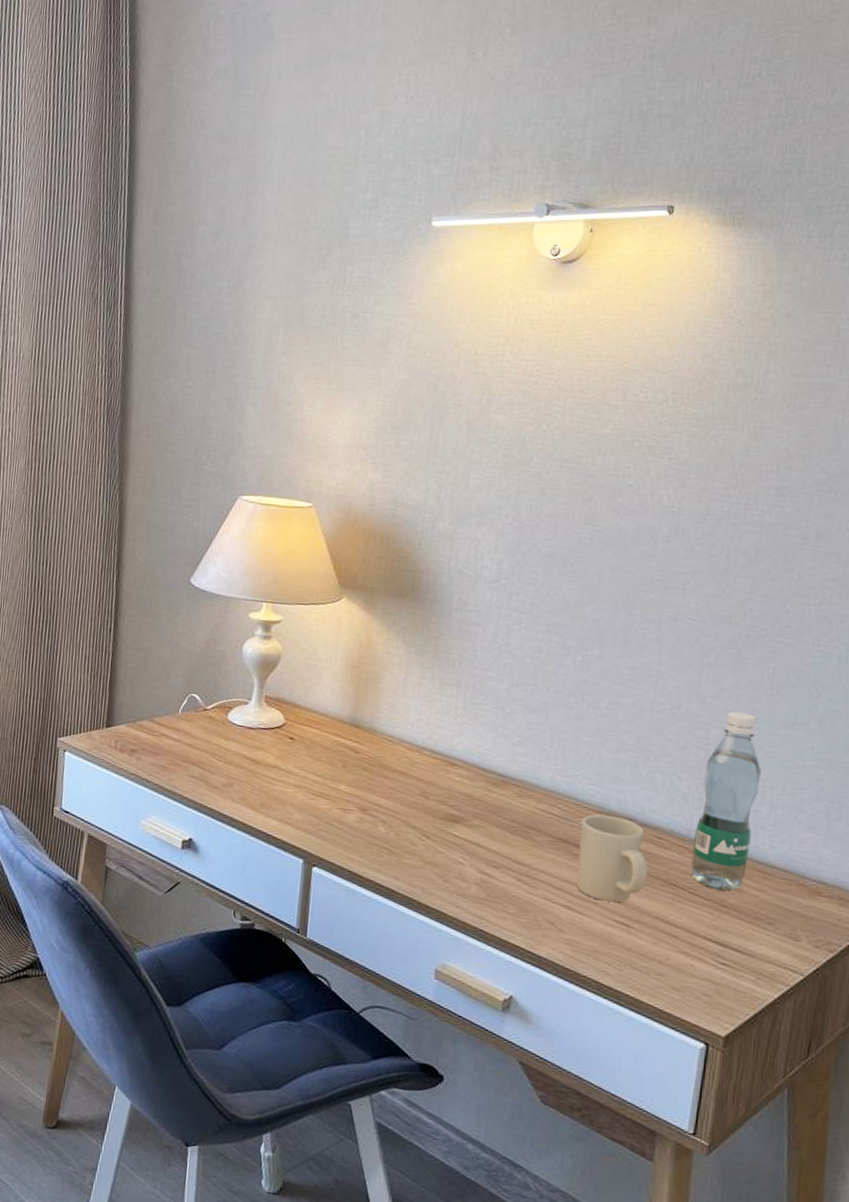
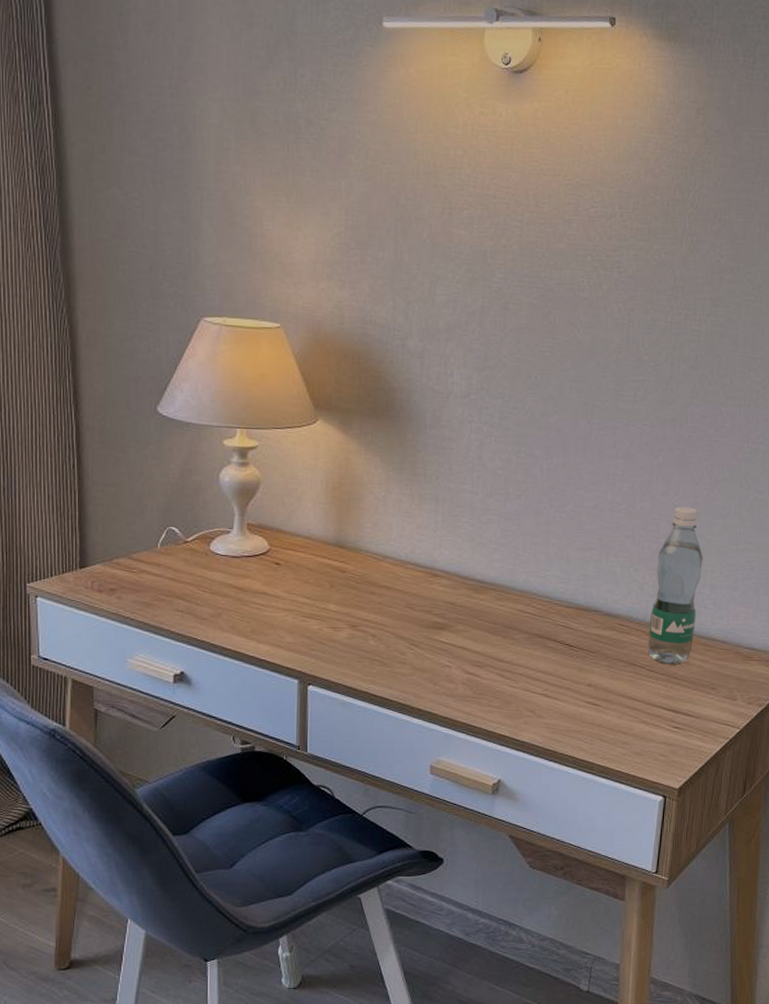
mug: present [576,814,648,903] -> none [552,609,612,686]

